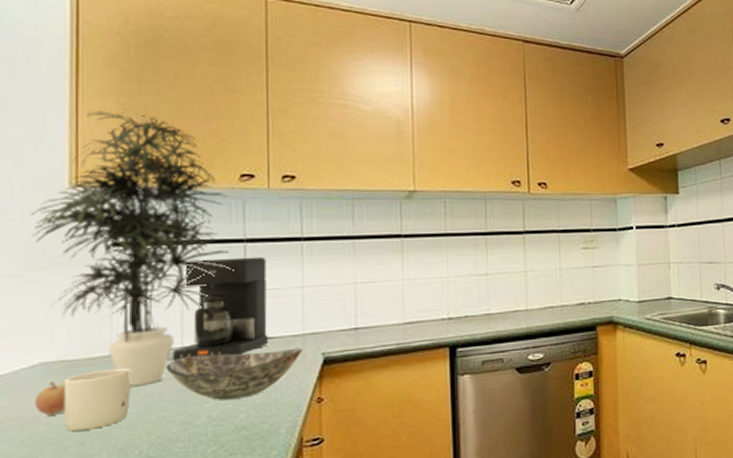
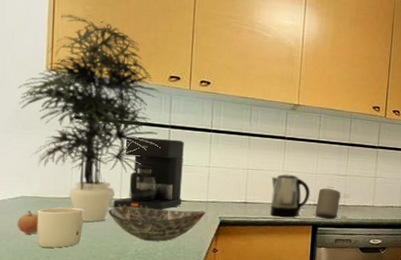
kettle: none [389,282,442,341] -> present [270,174,311,217]
canister: none [440,292,494,339] -> present [308,187,349,221]

